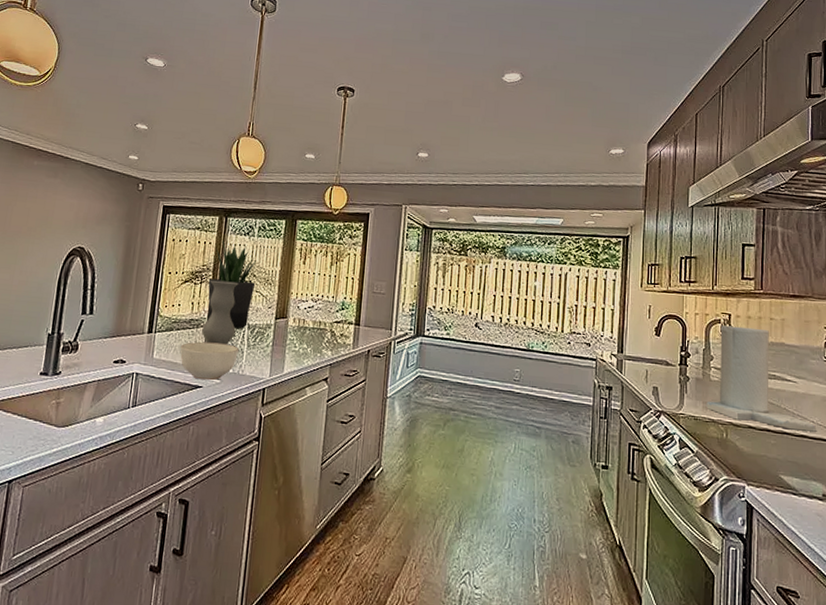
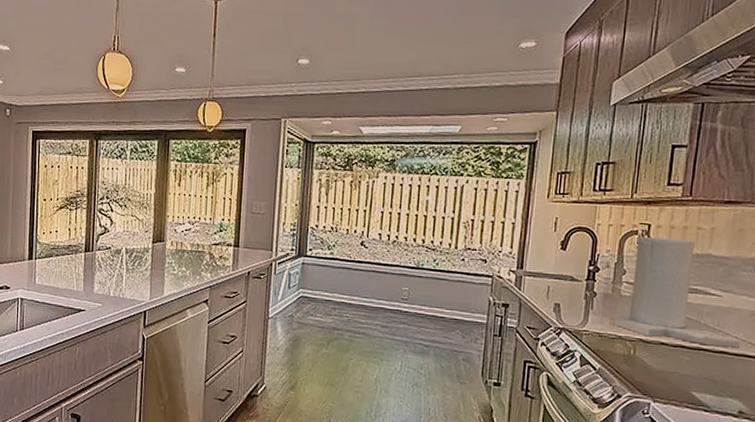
bowl: present [180,341,240,381] -> none [61,267,119,304]
vase: present [202,280,239,345] -> none [81,205,114,270]
planter: present [207,239,257,329] -> none [83,163,131,253]

